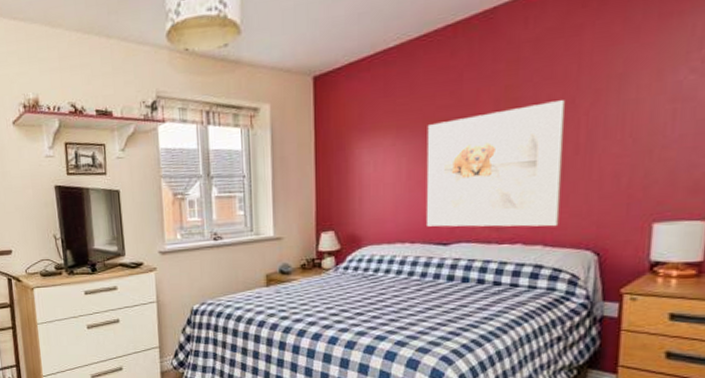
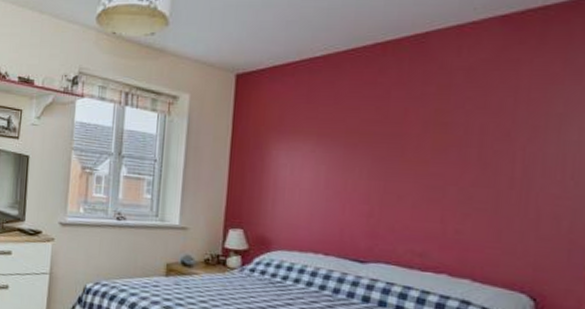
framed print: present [426,100,565,227] -> none [343,131,499,262]

